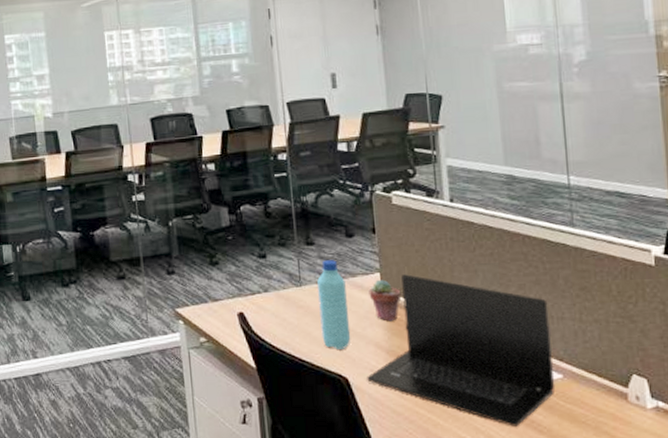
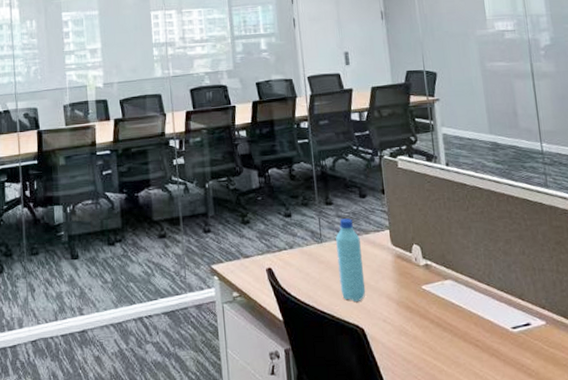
laptop: present [367,274,556,426] -> none [380,231,540,371]
potted succulent: present [368,279,402,322] -> none [380,236,408,275]

